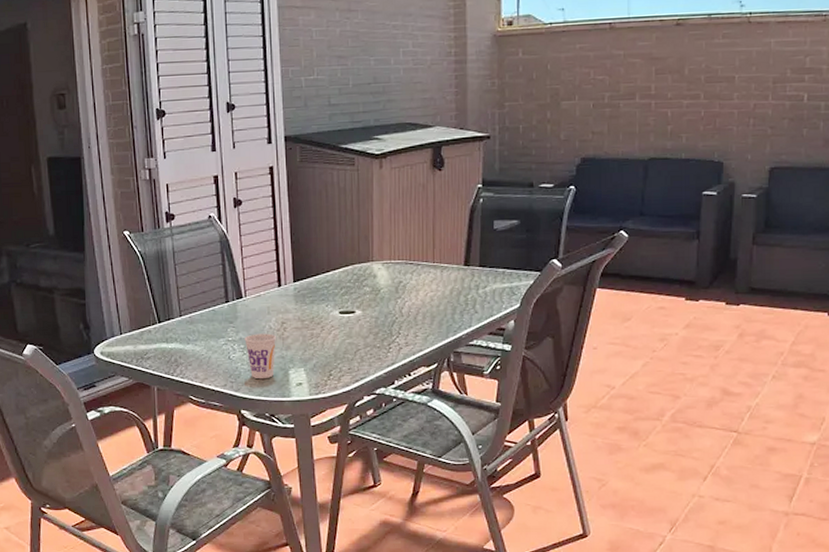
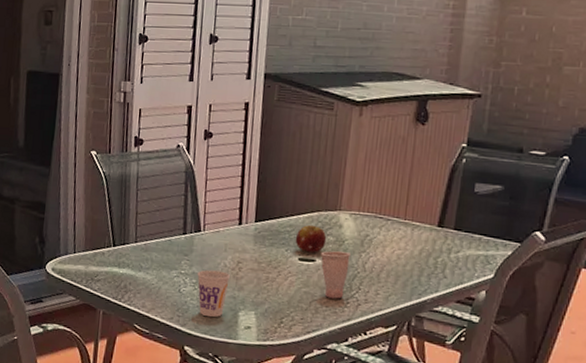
fruit: none [333,278,363,305] -> present [295,225,327,253]
cup: none [360,300,387,346] -> present [321,251,350,299]

